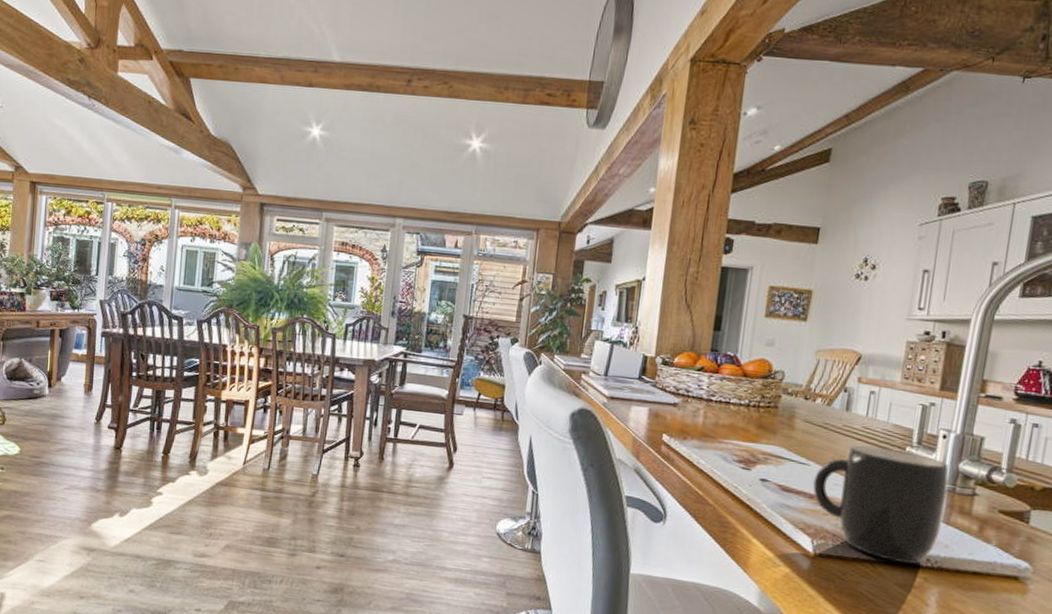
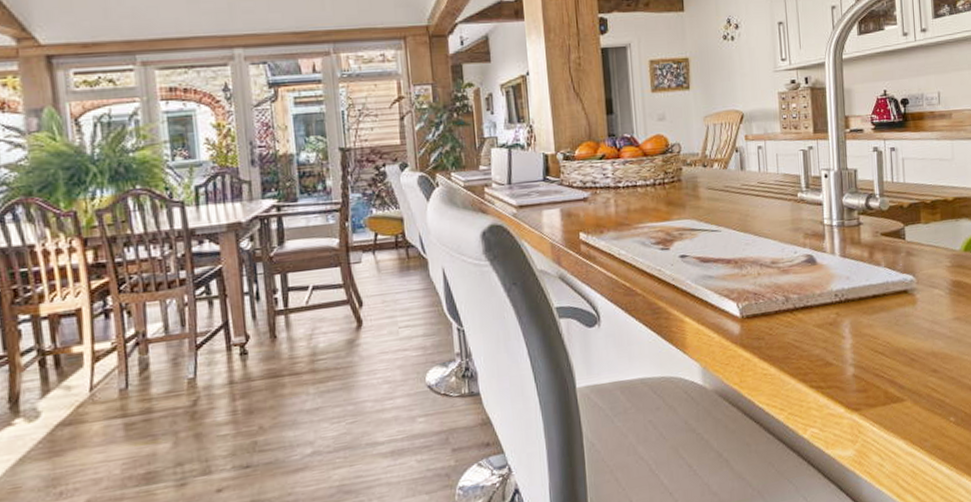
mug: present [812,444,949,564] -> none [726,198,840,305]

